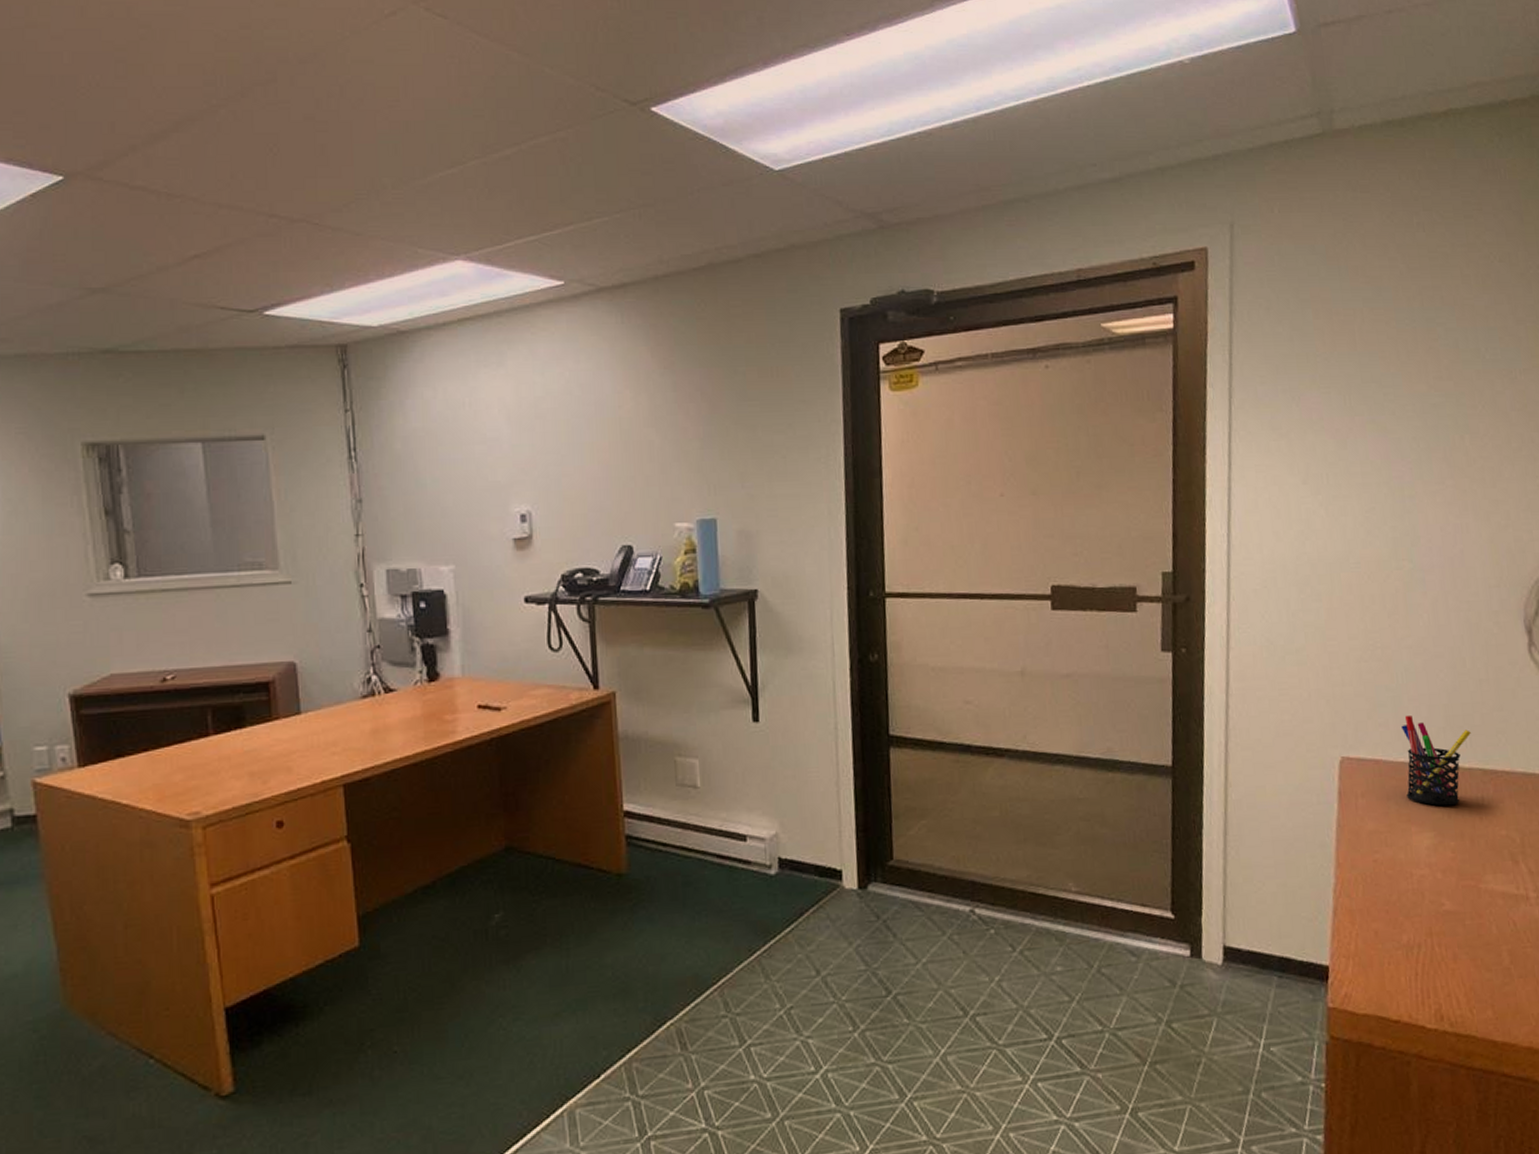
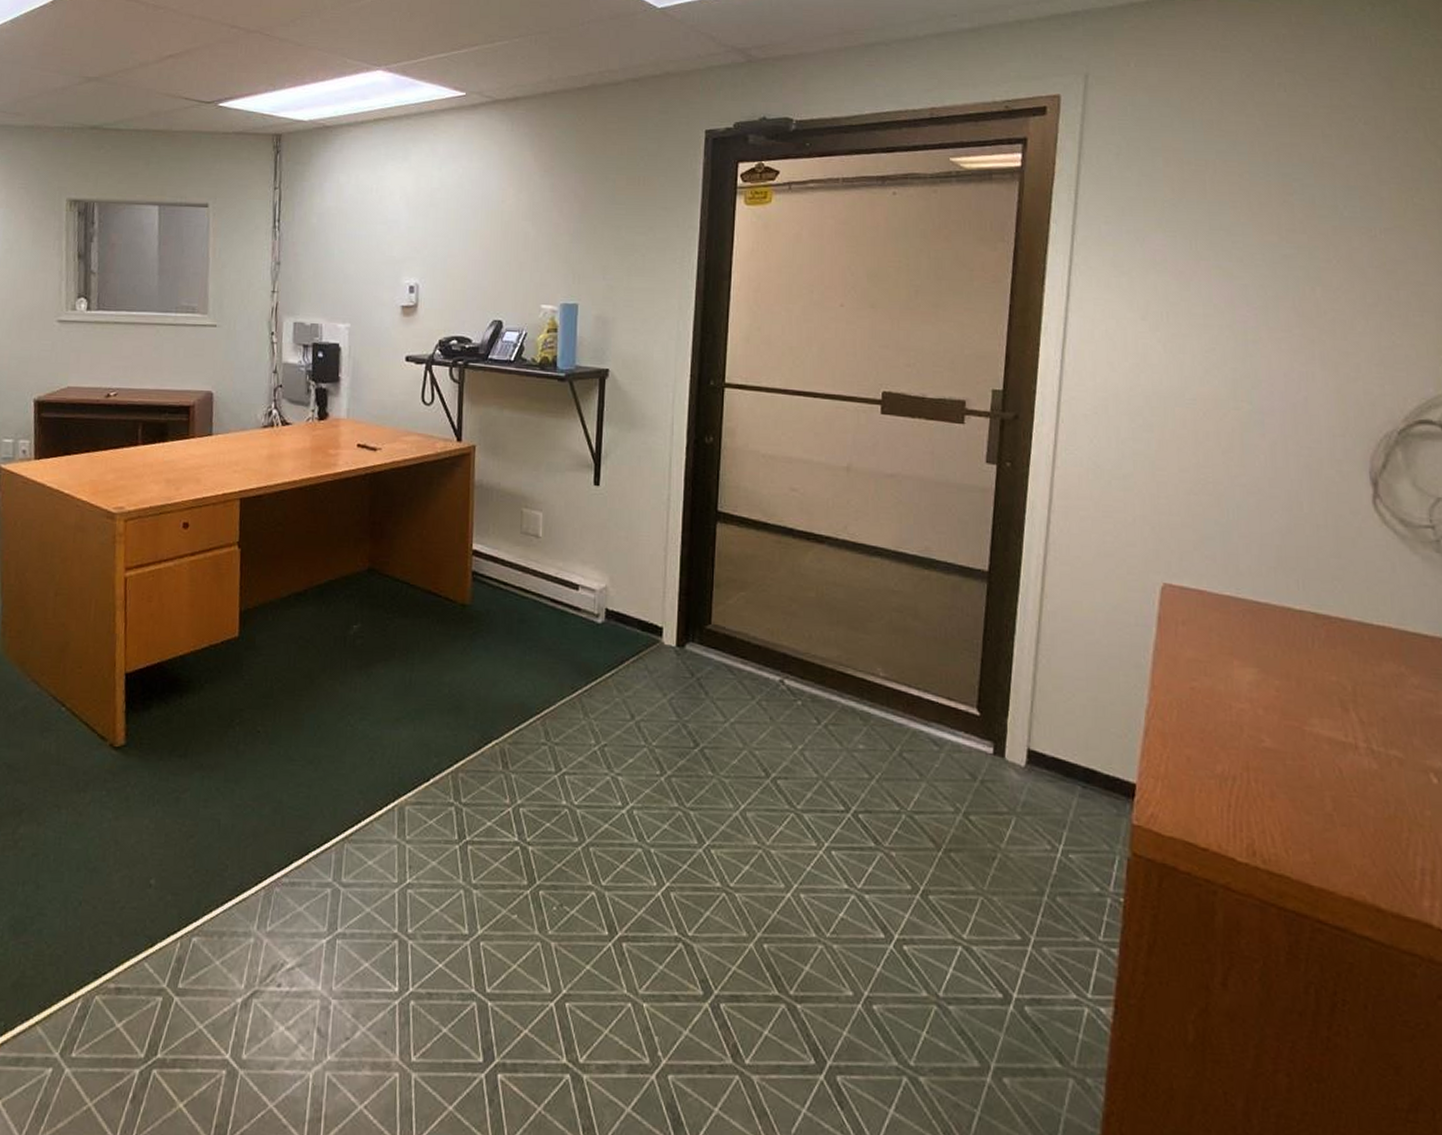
pen holder: present [1401,714,1471,806] -> none [1229,550,1304,644]

